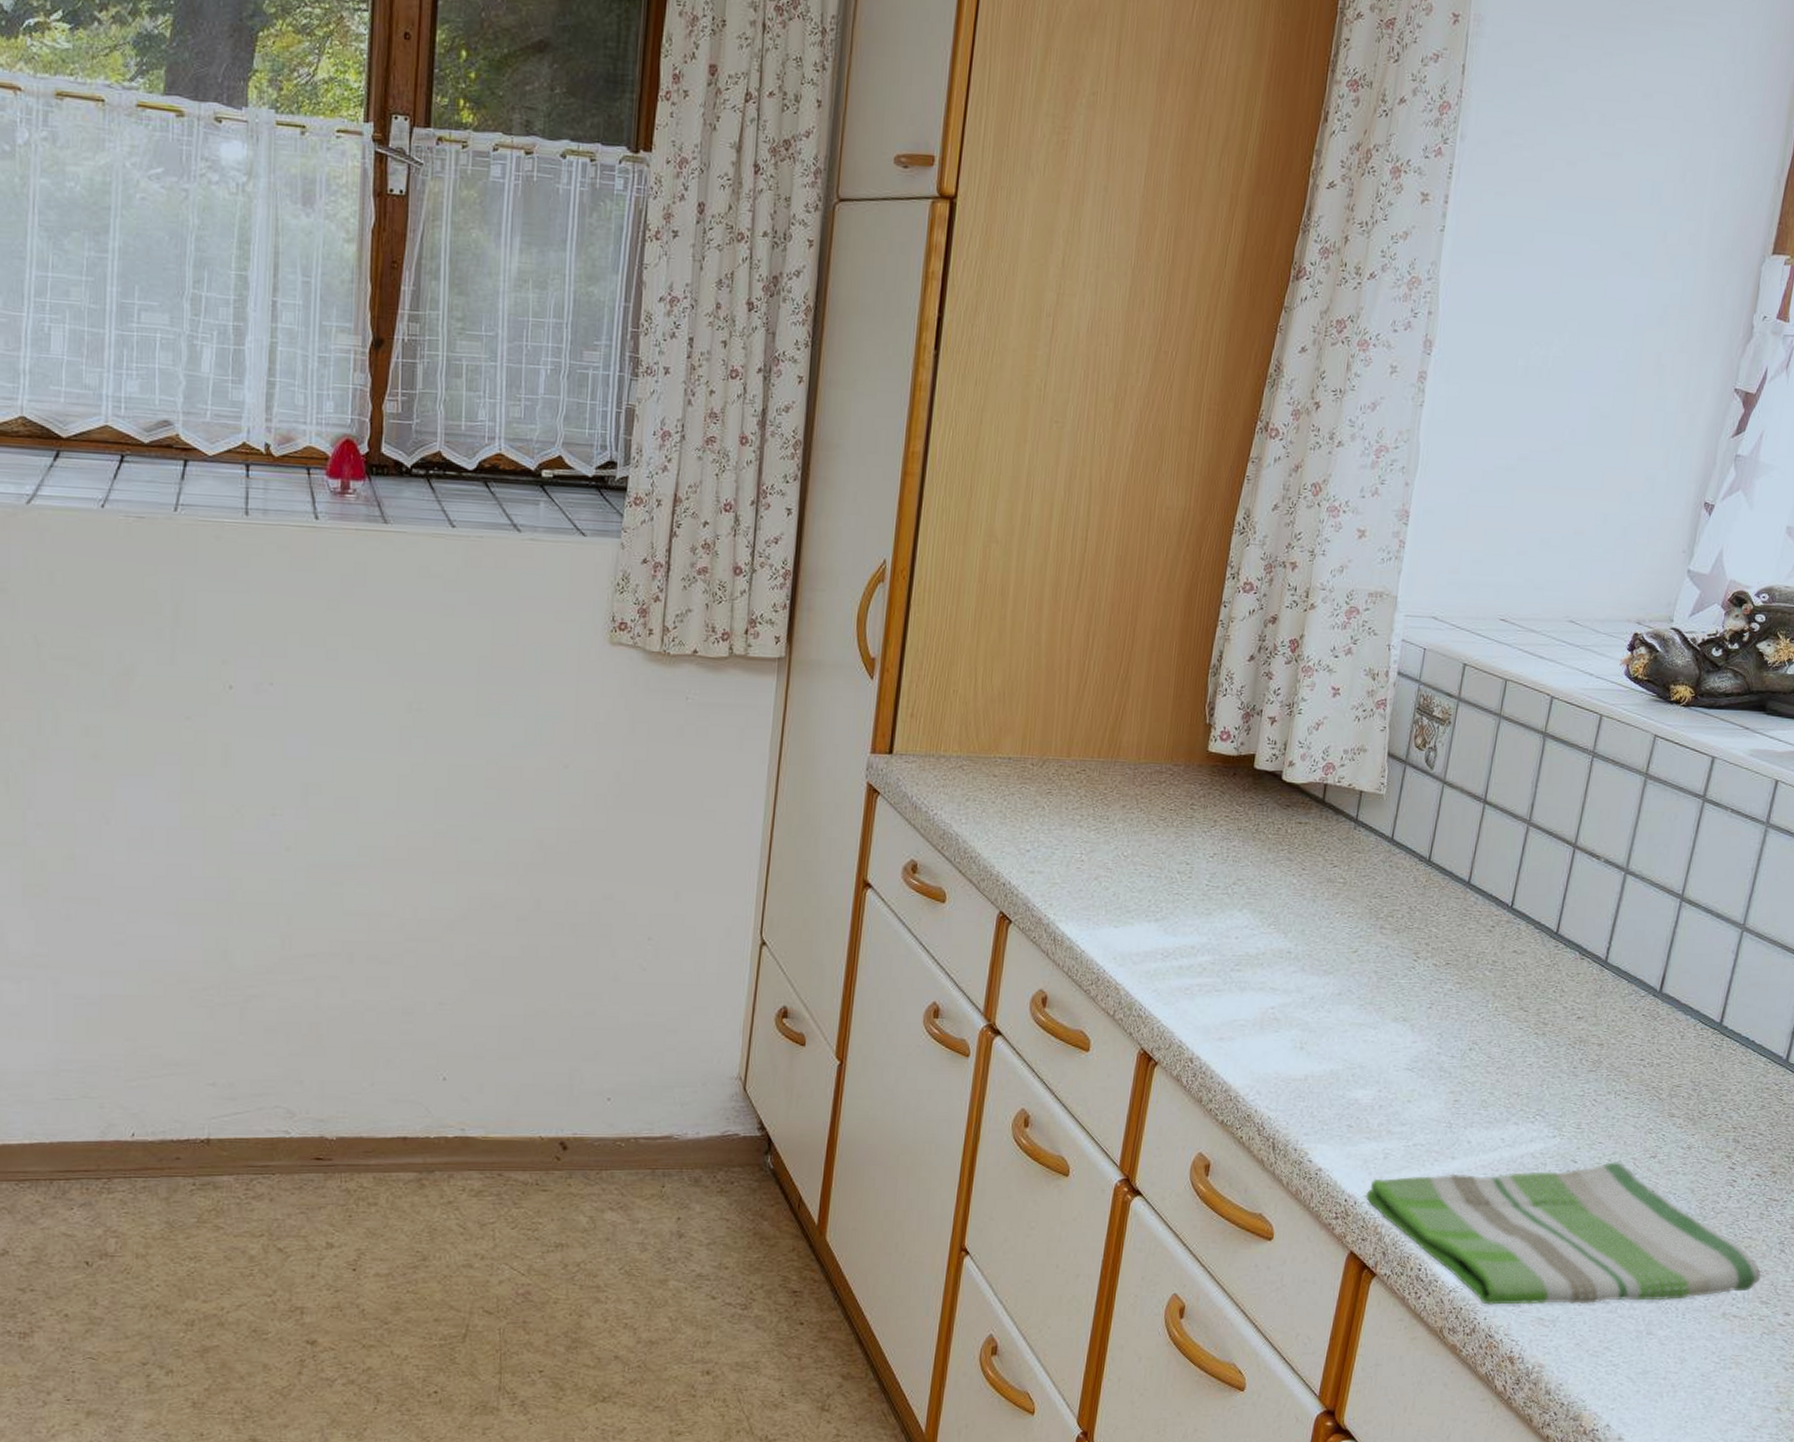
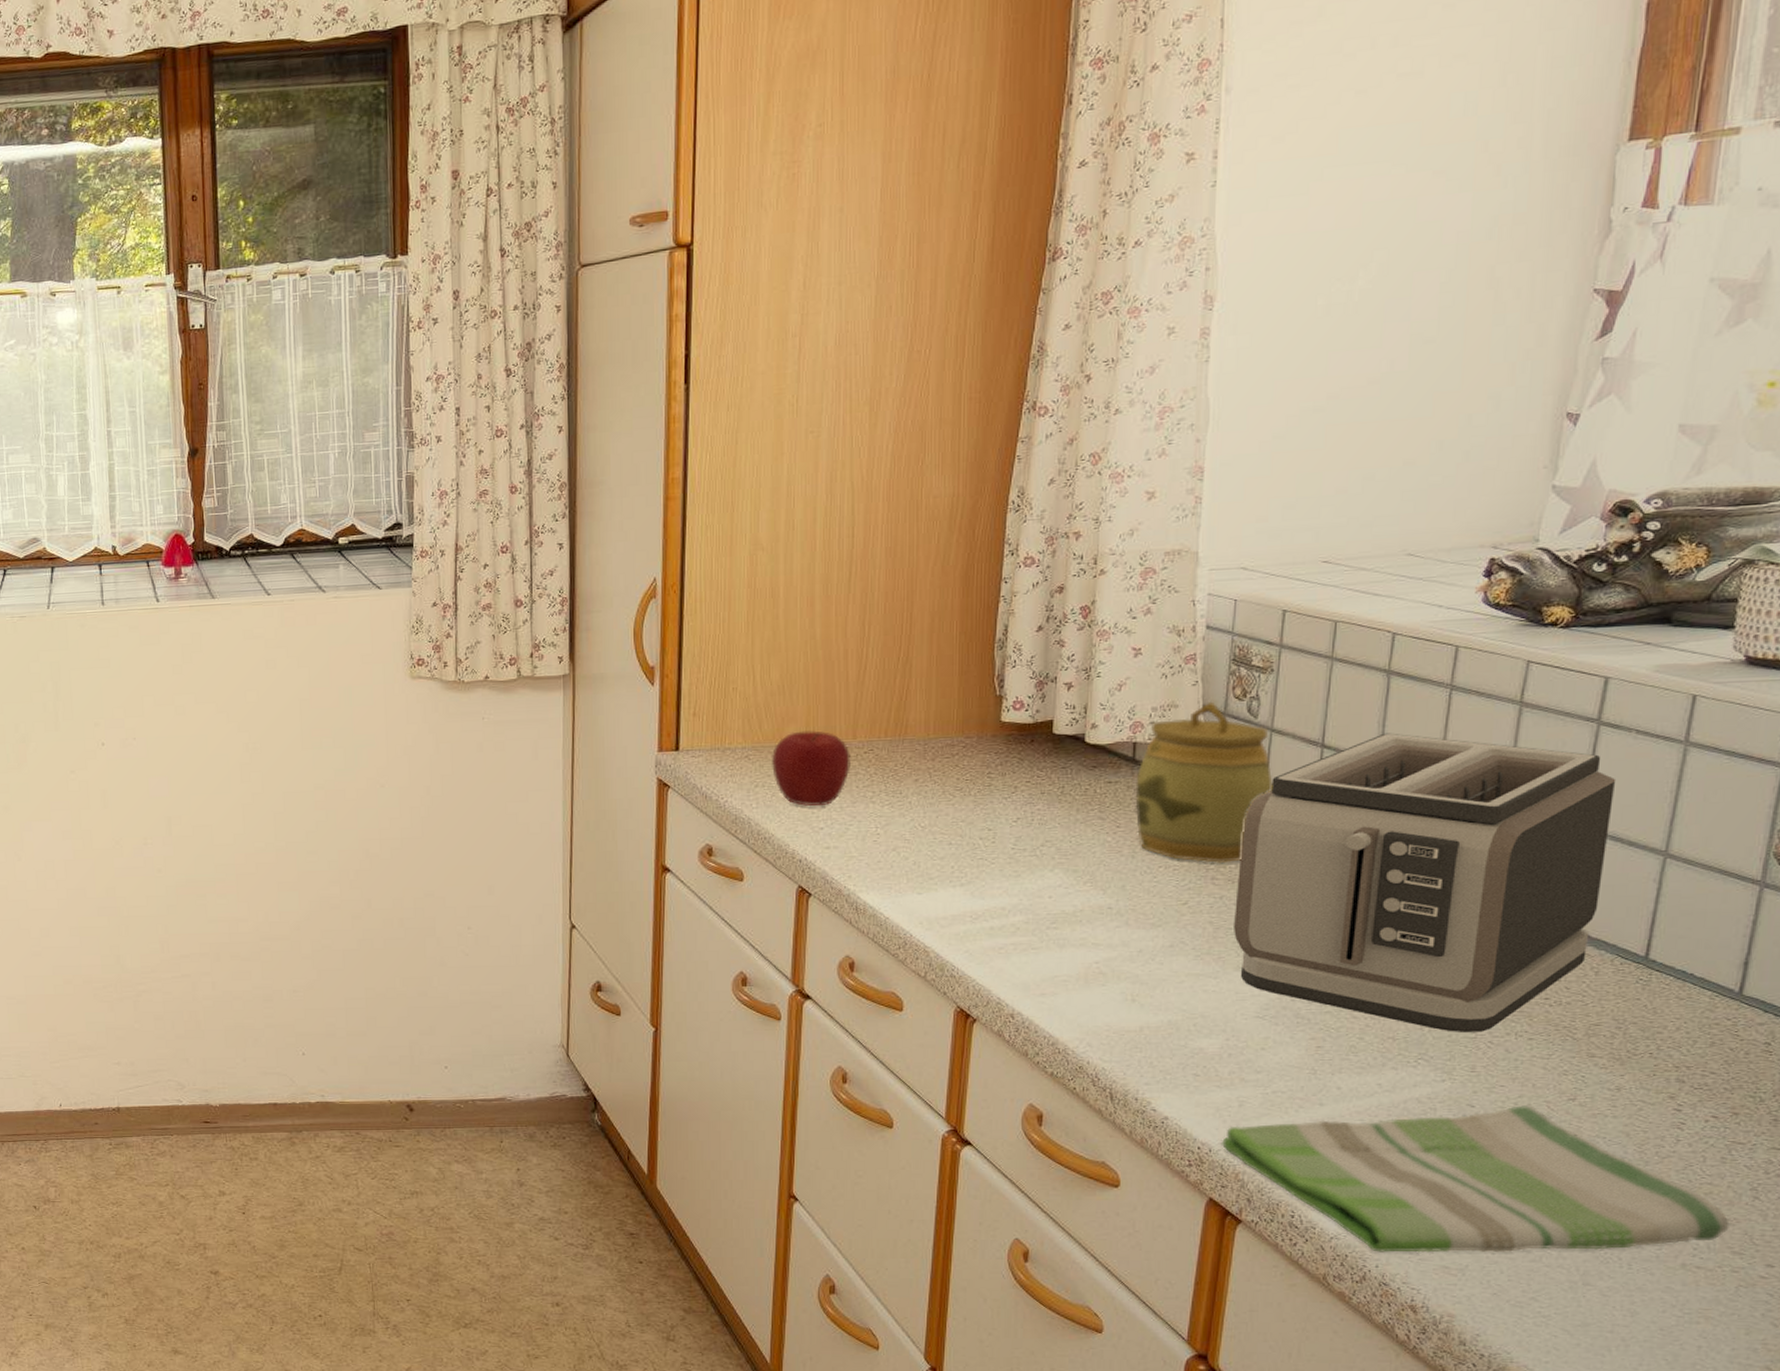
apple: none [984,743,1063,826] -> present [771,730,851,806]
jar: none [1319,748,1441,913] -> present [1135,701,1273,864]
toaster: none [1394,794,1713,1090] -> present [1234,733,1617,1032]

